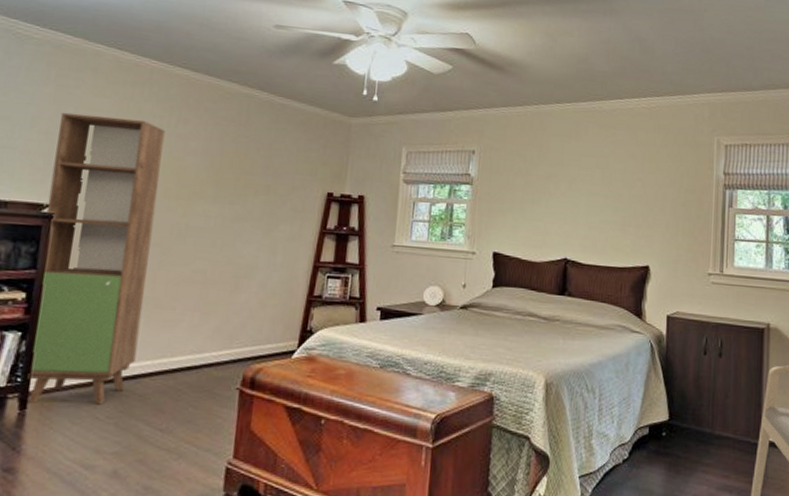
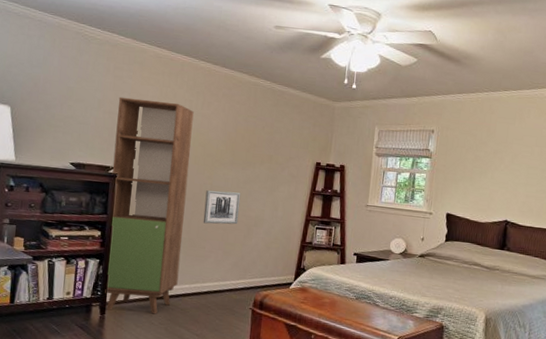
wall art: none [173,232,227,277] -> present [203,190,241,225]

